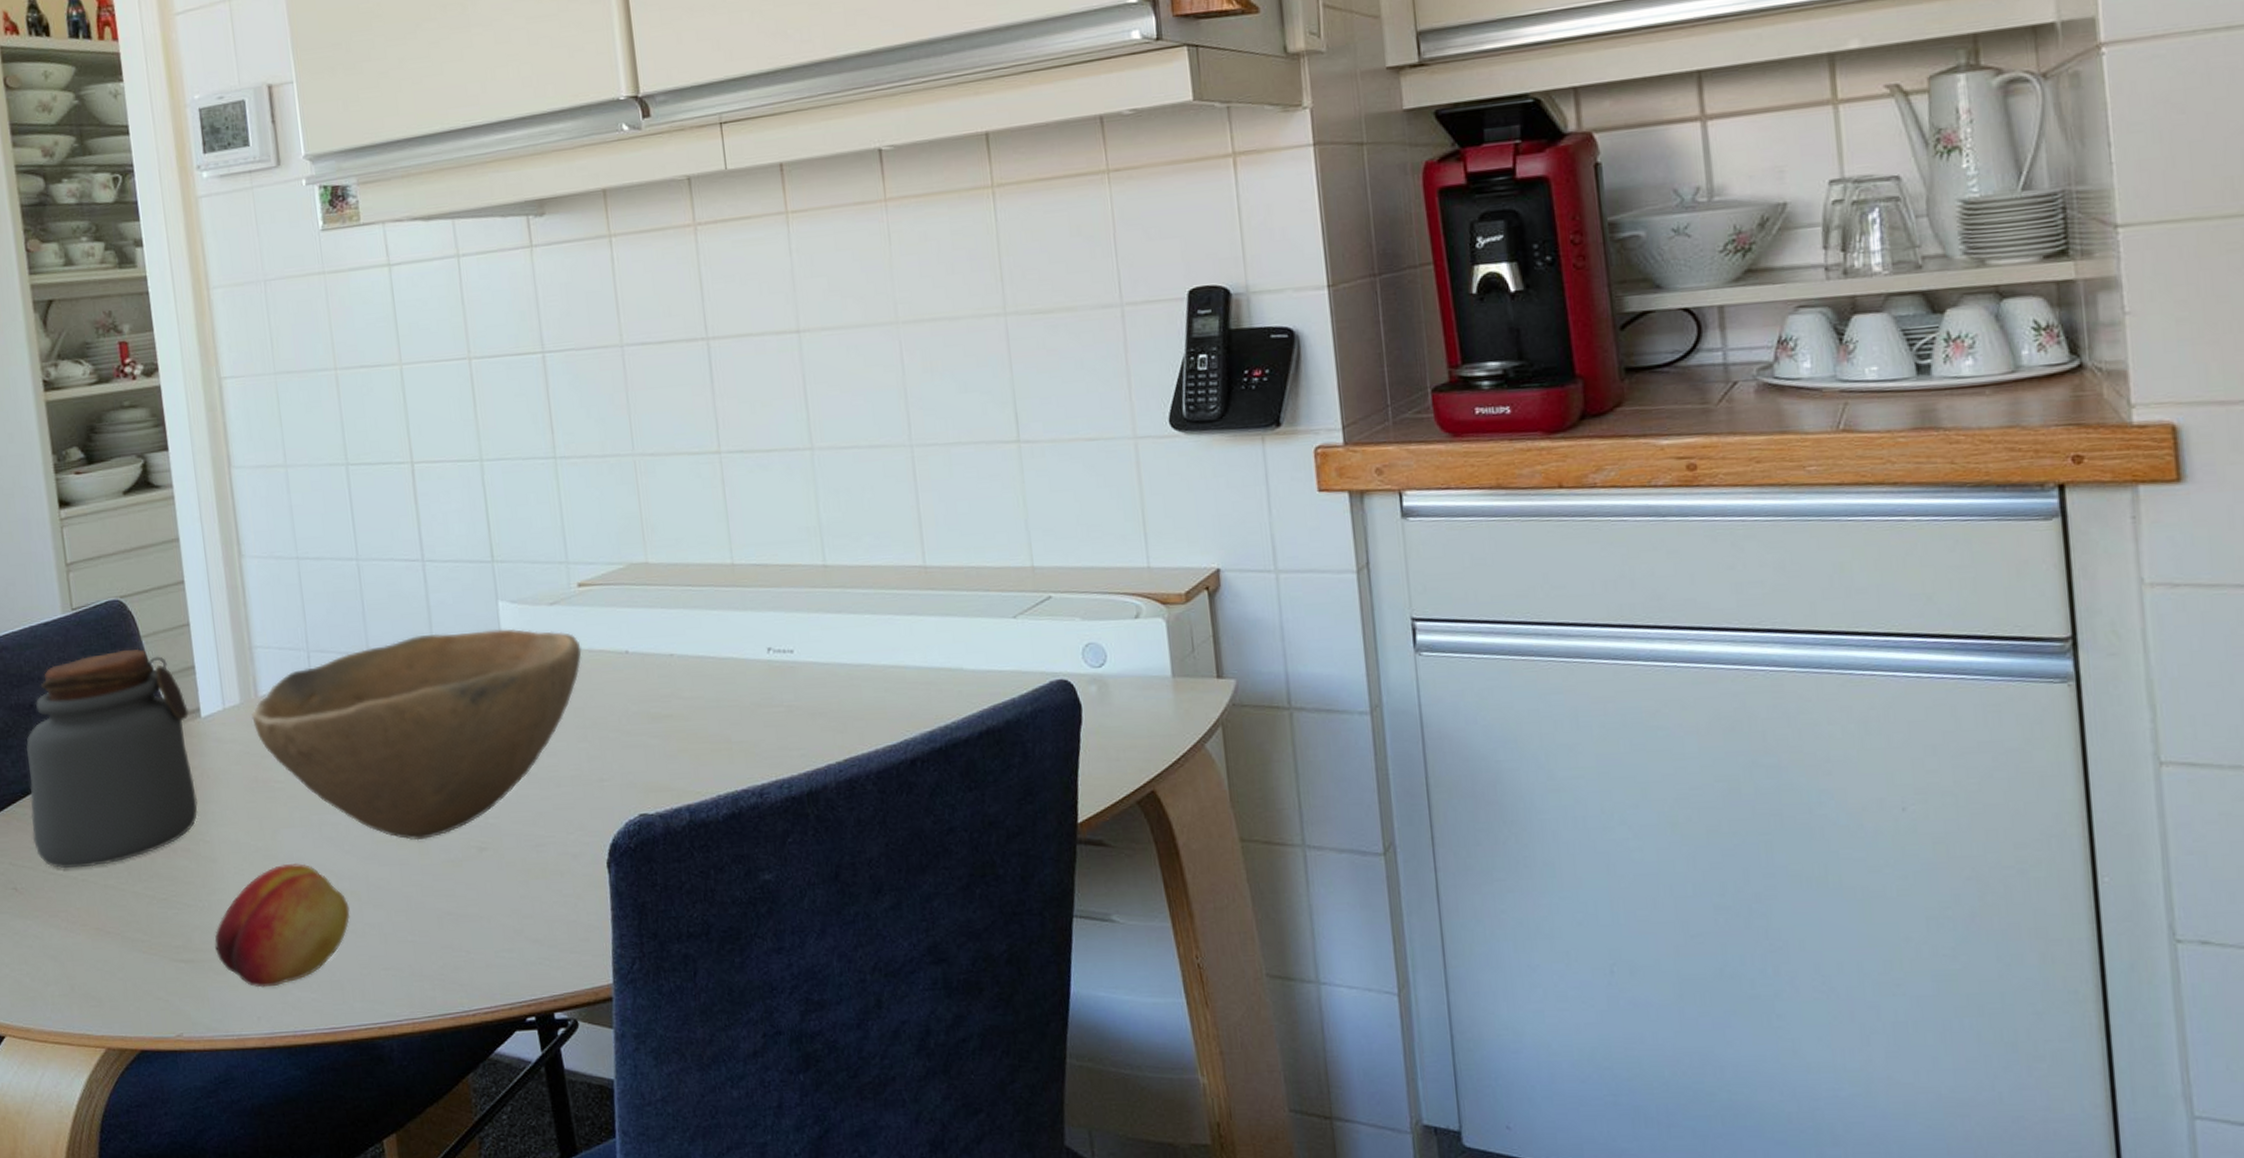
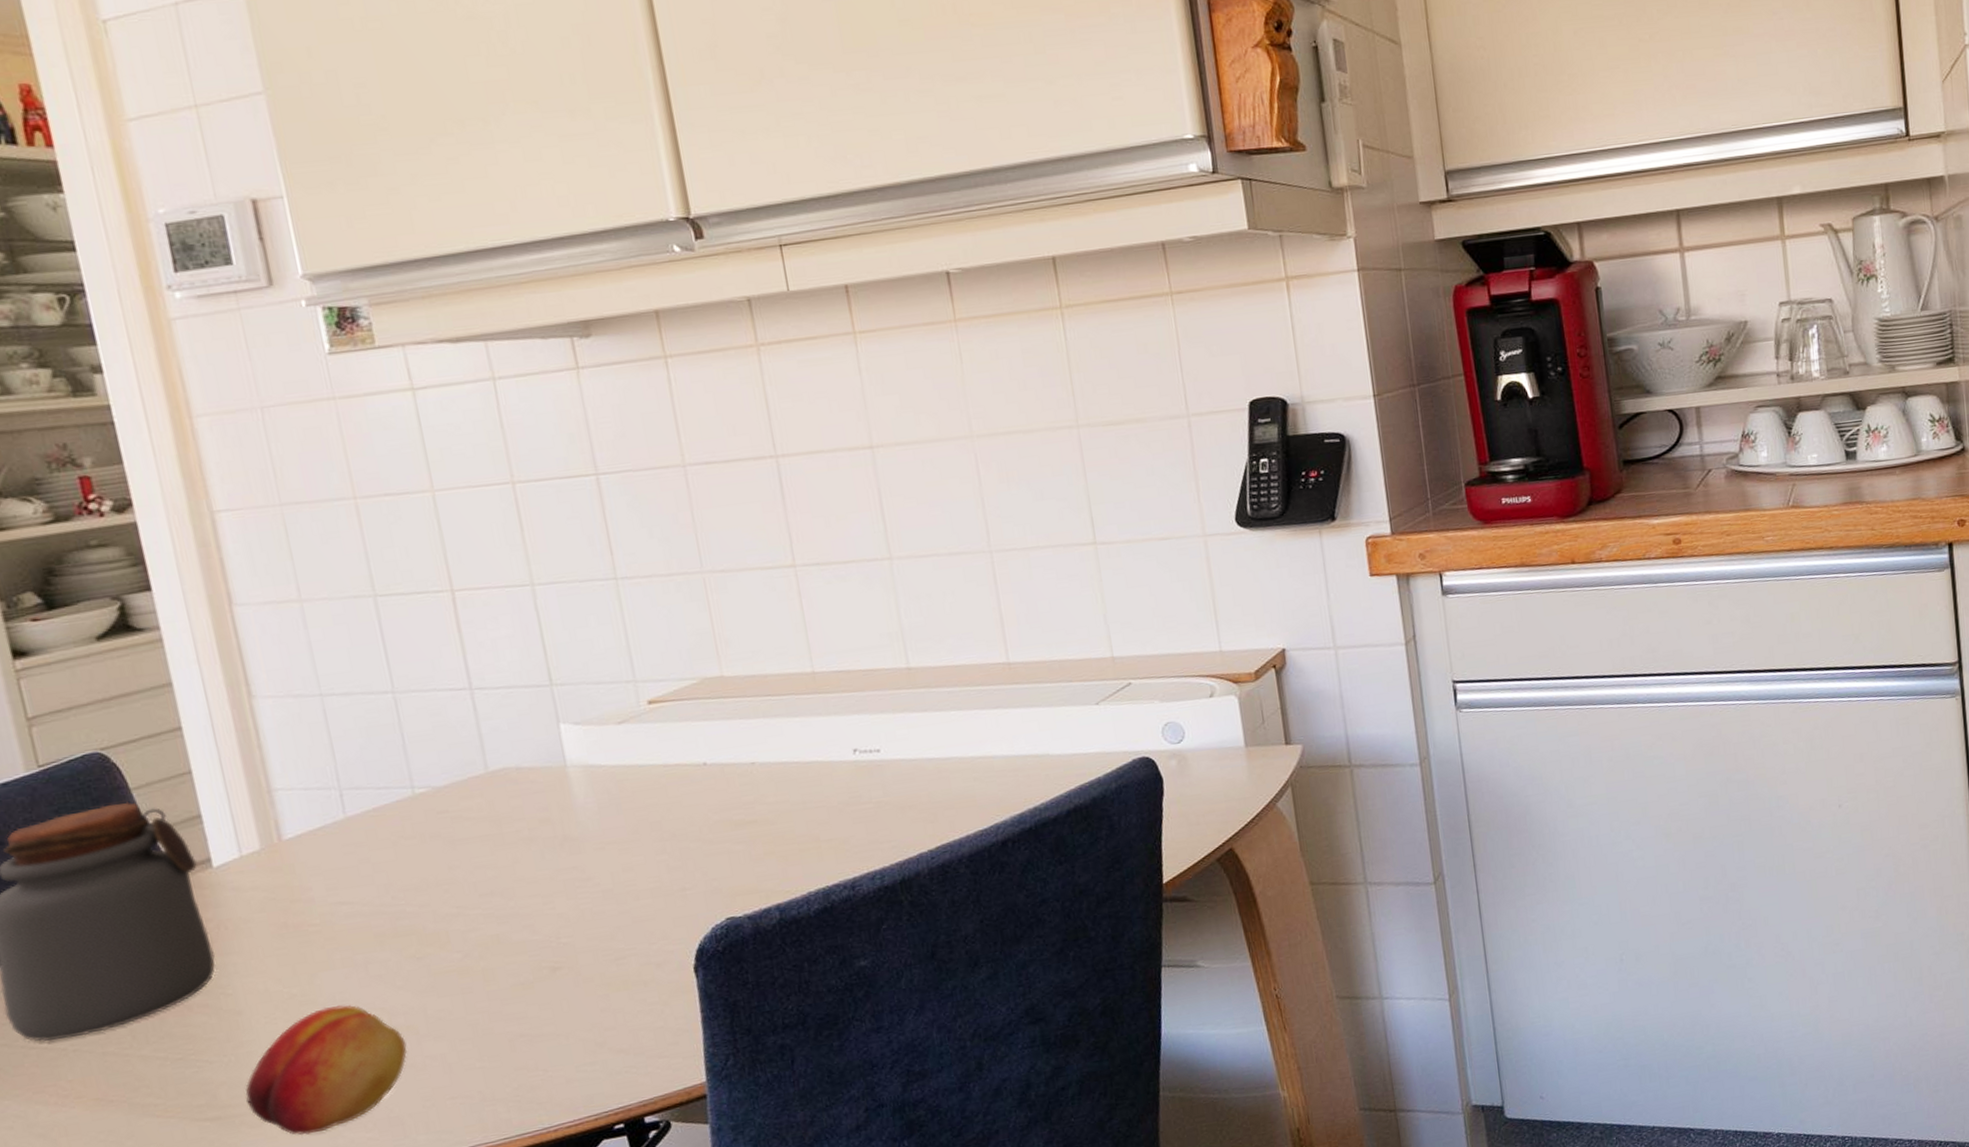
bowl: present [251,628,582,841] -> none [275,749,656,969]

